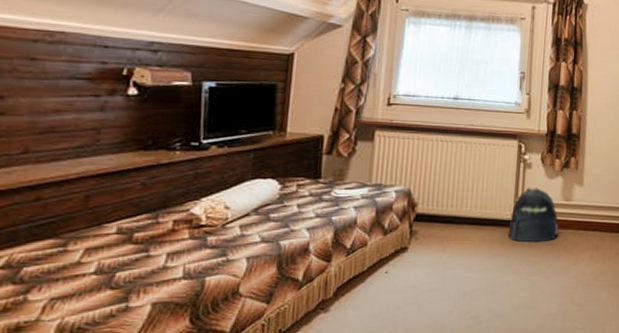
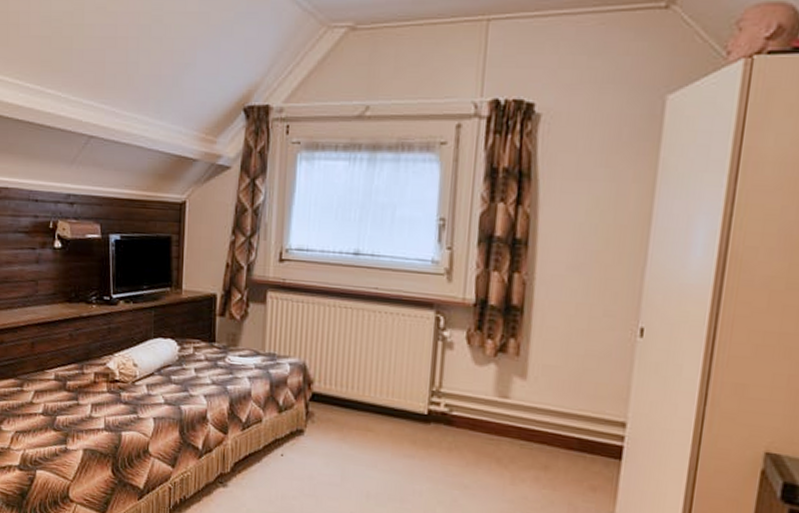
backpack: present [507,187,560,242] -> none [420,374,491,448]

